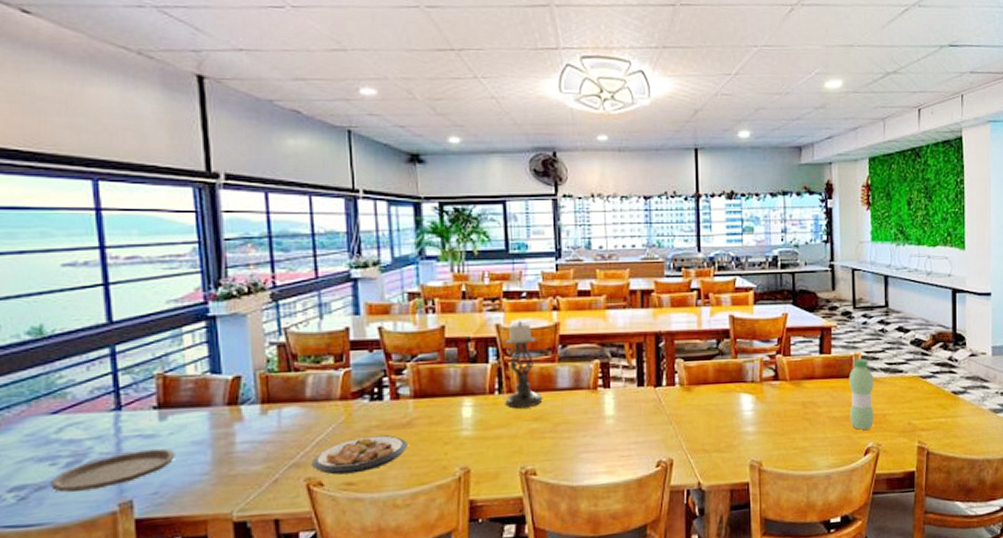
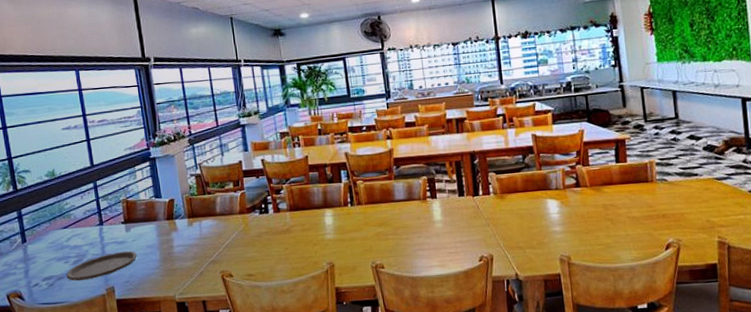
plate: present [311,435,408,475] -> none [223,239,288,269]
candle holder: present [505,321,542,409] -> none [352,149,384,217]
water bottle: present [848,358,874,431] -> none [645,165,673,228]

